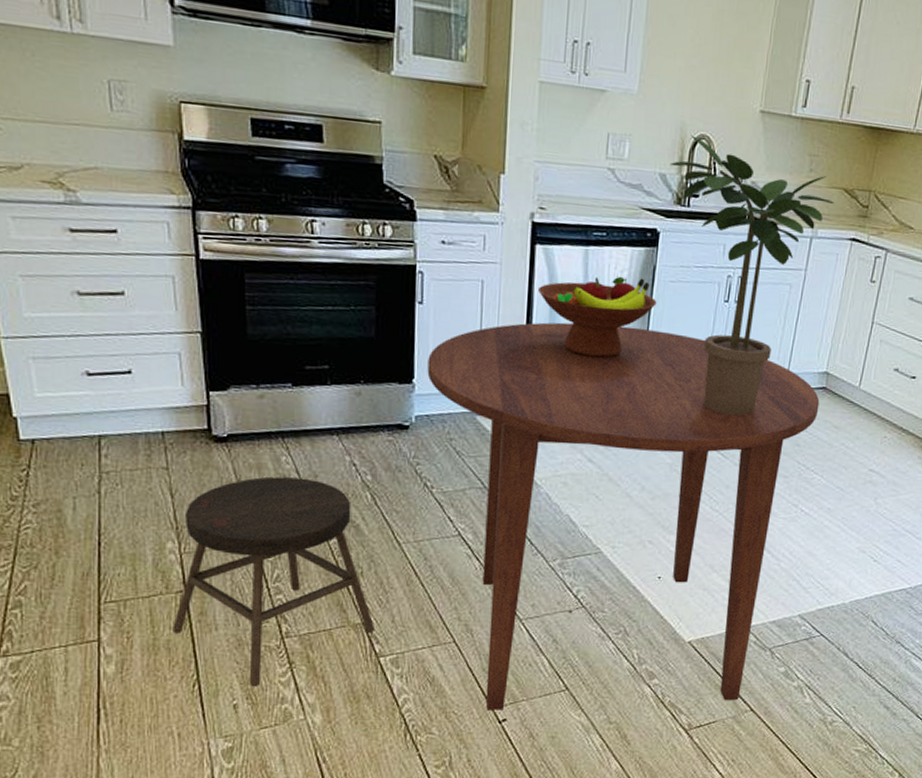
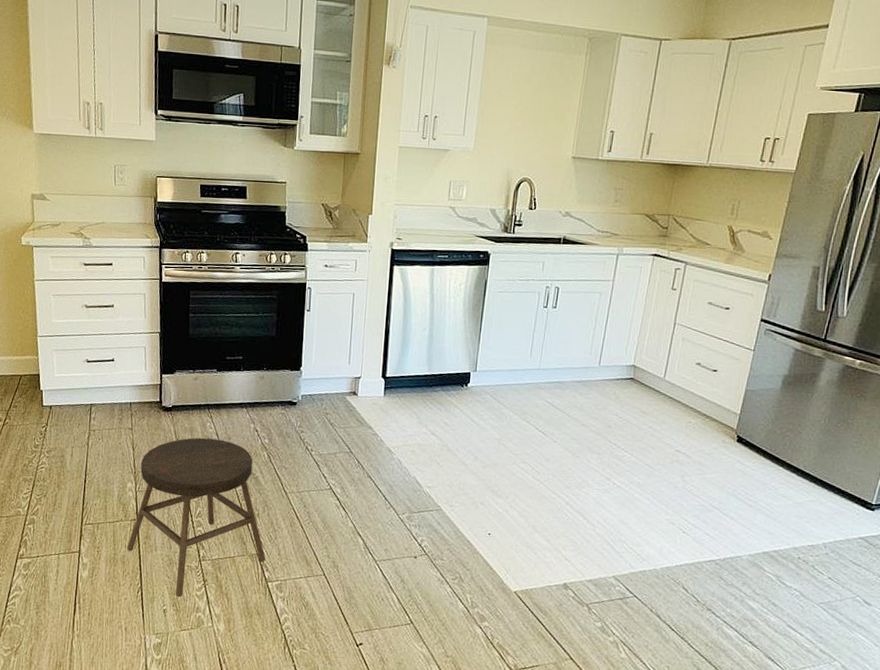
dining table: present [427,322,820,710] -> none [311,324,628,648]
fruit bowl: present [538,276,657,358] -> none [395,288,488,352]
potted plant: present [669,135,835,417] -> none [498,179,638,401]

